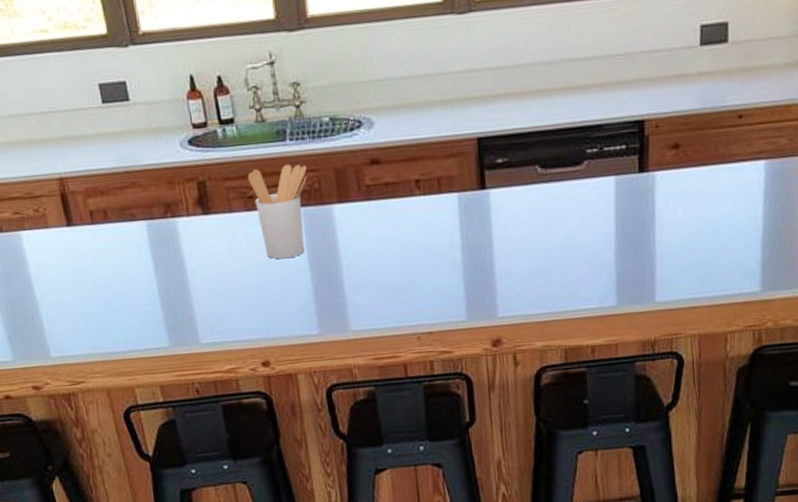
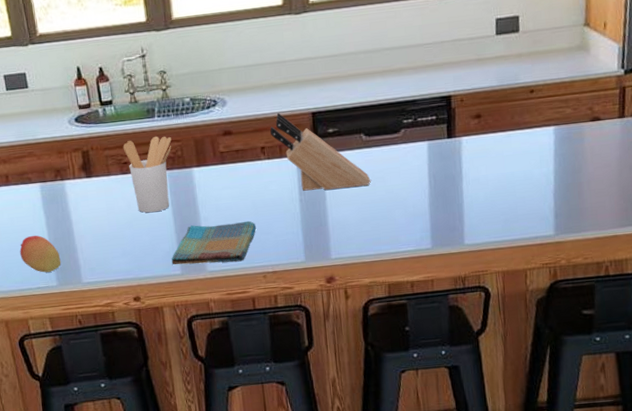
fruit: none [122,284,174,331] -> present [20,235,61,273]
dish towel: none [307,270,410,323] -> present [171,220,257,264]
knife block: none [426,137,547,235] -> present [269,112,371,191]

